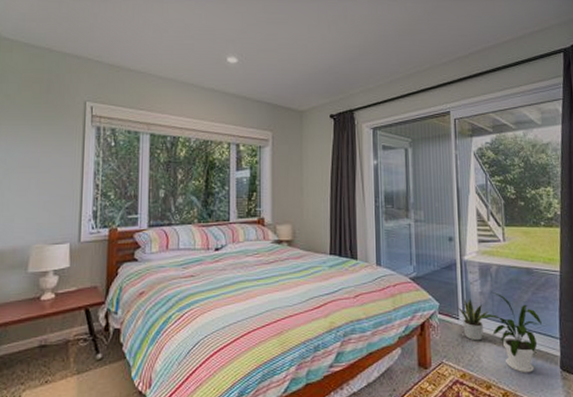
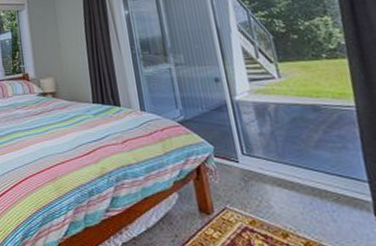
potted plant: present [457,298,489,341] -> none [234,140,273,185]
house plant: present [476,291,542,373] -> none [258,131,342,221]

